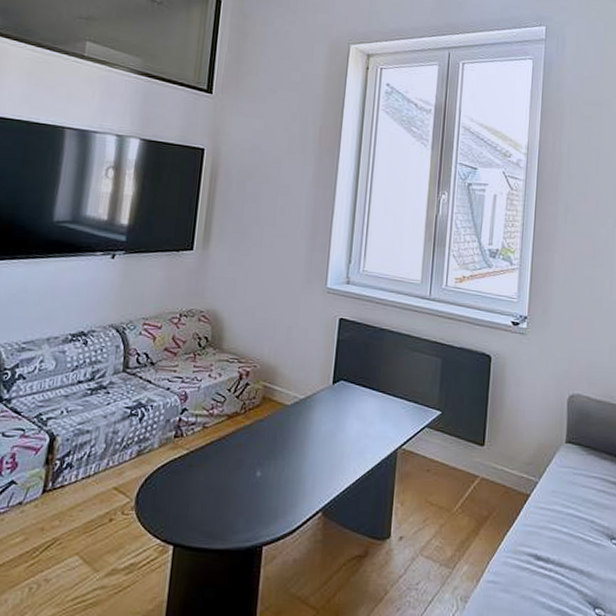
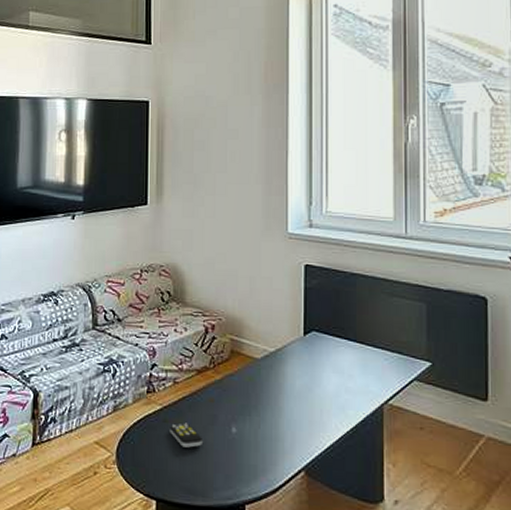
remote control: none [194,467,228,492] -> present [170,422,204,448]

